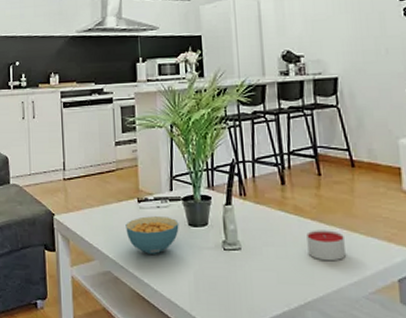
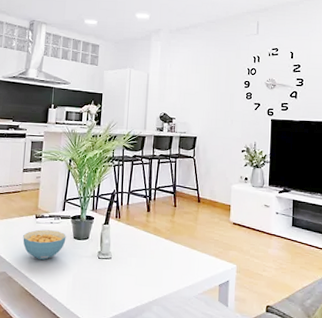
candle: present [306,230,346,262] -> none [160,246,186,270]

